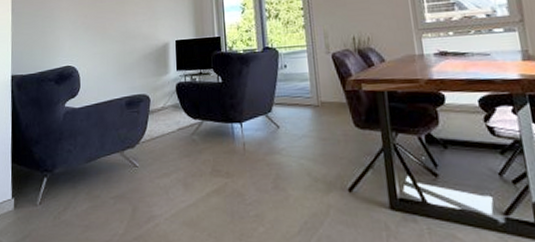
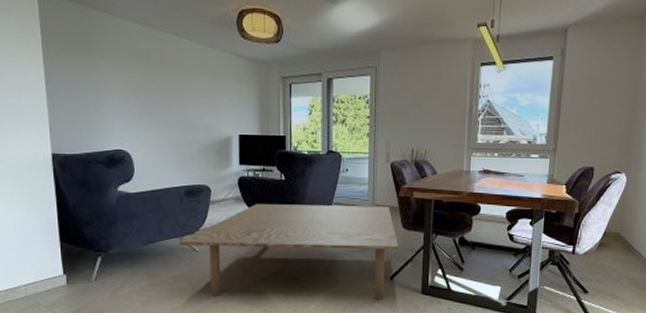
coffee table: none [119,103,354,219] -> present [178,204,399,300]

